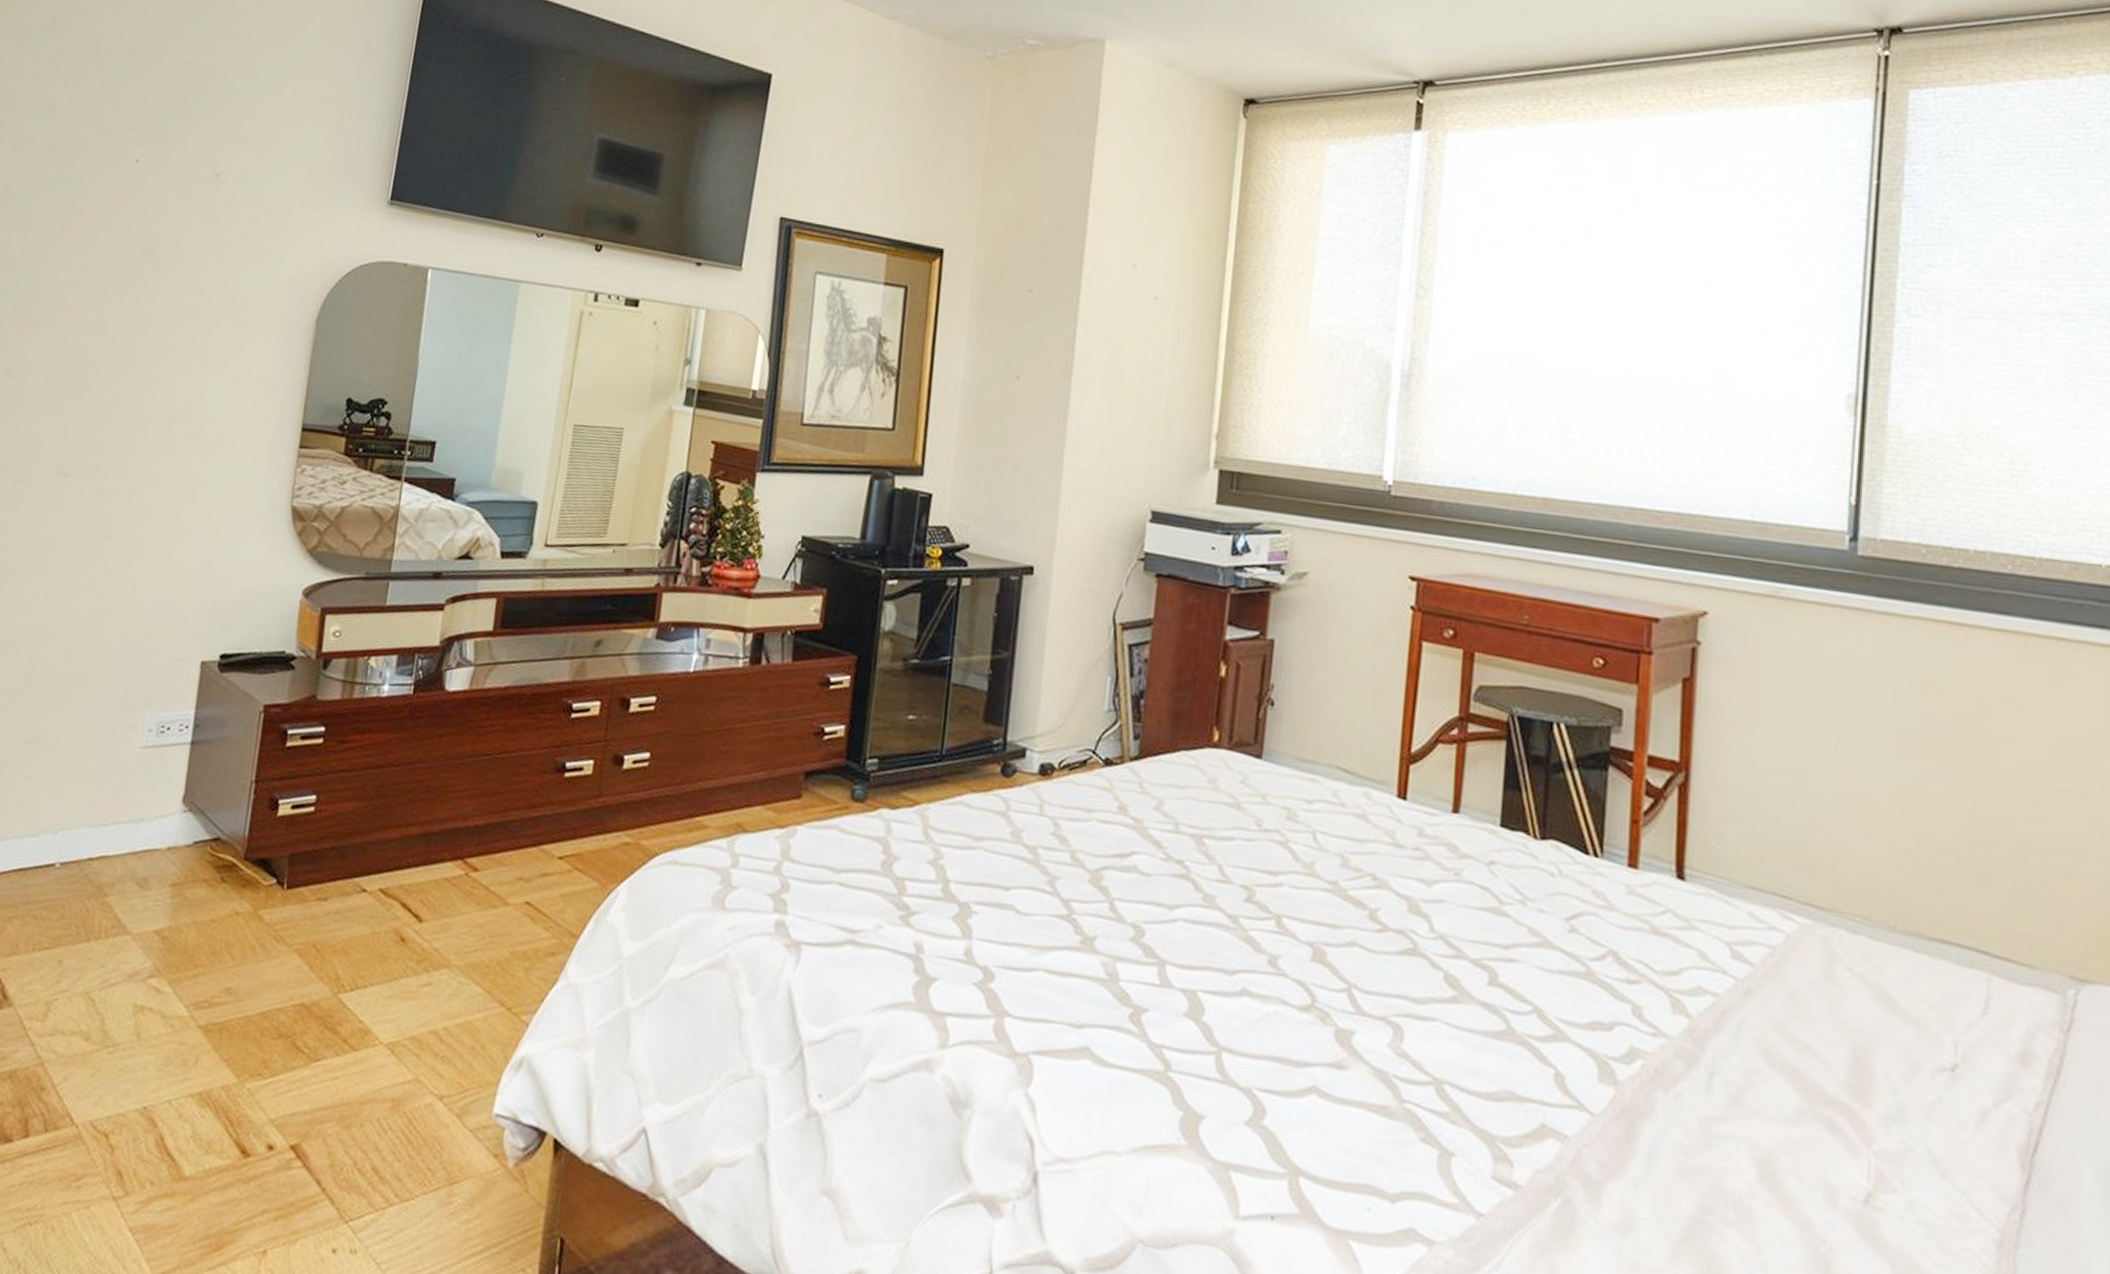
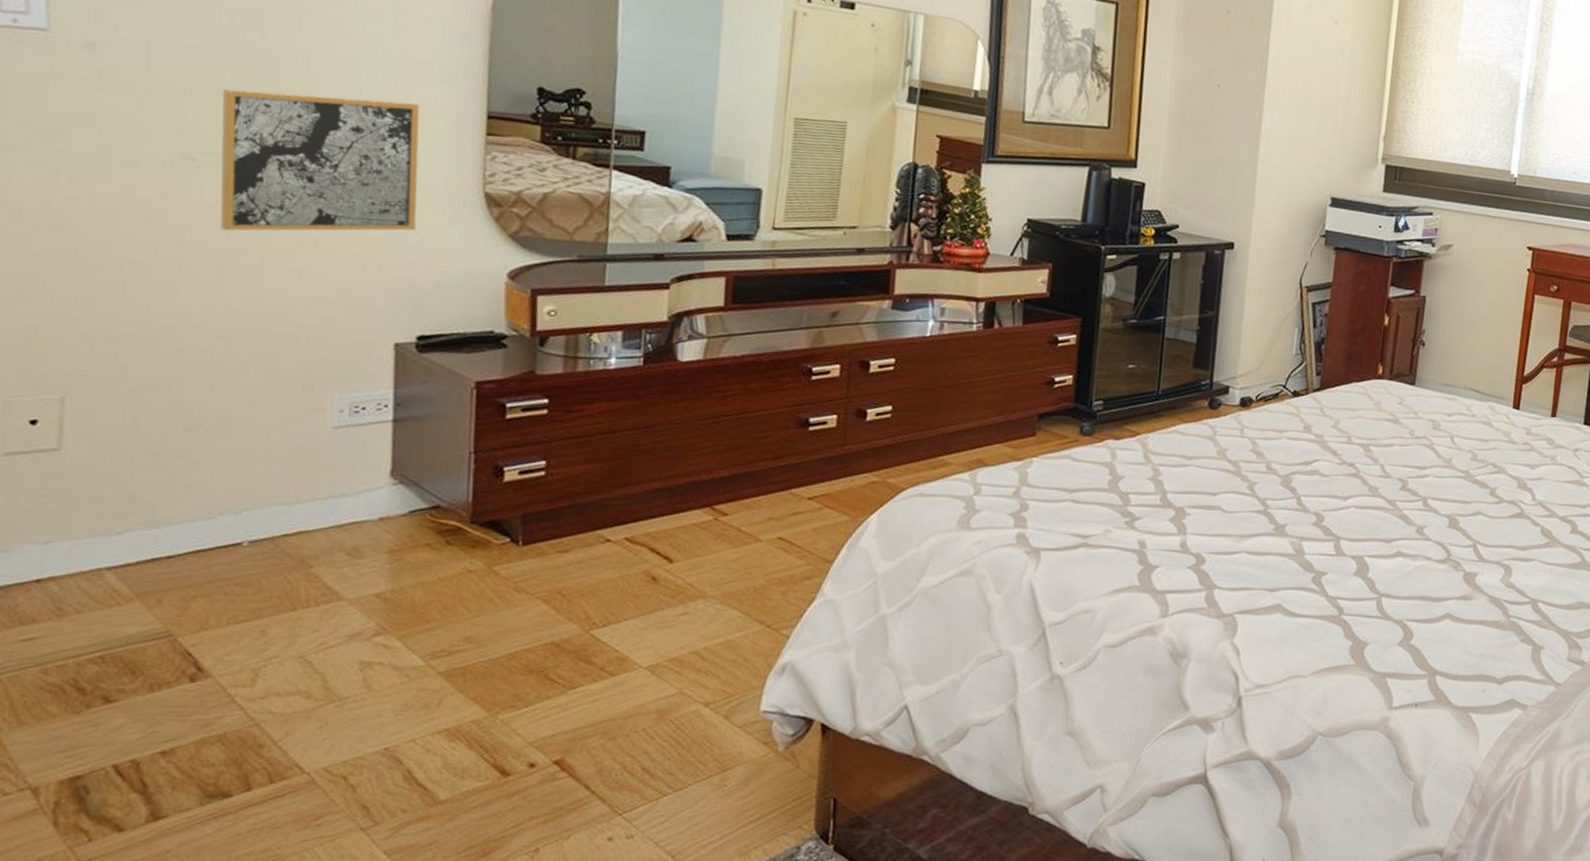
wall art: none [79,407,248,545] -> present [220,89,420,231]

